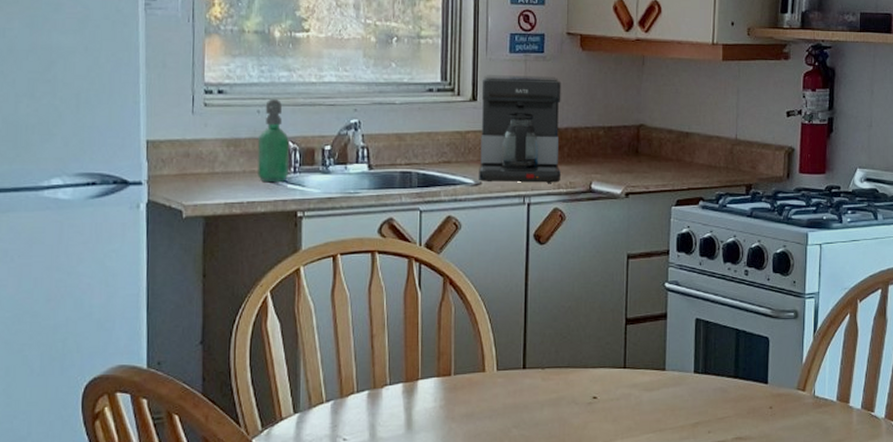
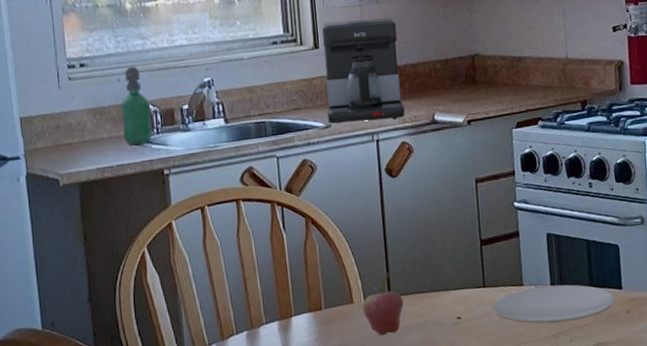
fruit: none [494,342,538,409] -> present [362,271,404,336]
plate: none [631,373,759,413] -> present [492,284,615,324]

